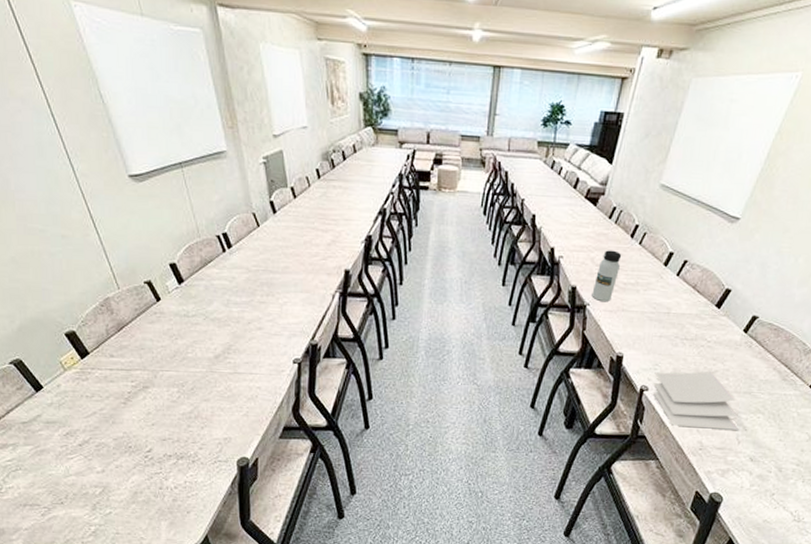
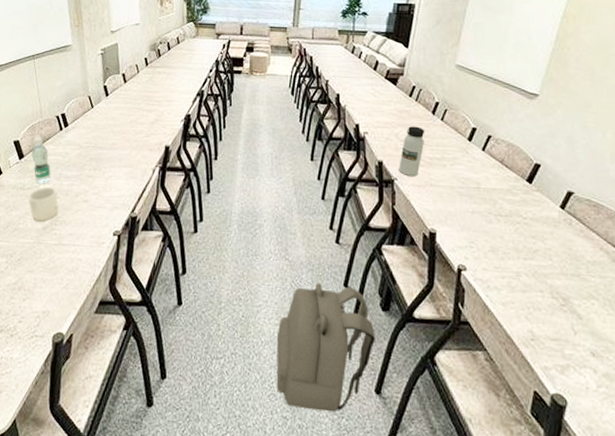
bottle: none [193,259,217,311] -> present [32,137,51,184]
mug: none [193,313,231,351] -> present [27,186,59,222]
backpack: none [462,405,558,516] -> present [276,283,375,413]
papers: present [652,370,739,430] -> none [471,249,573,318]

